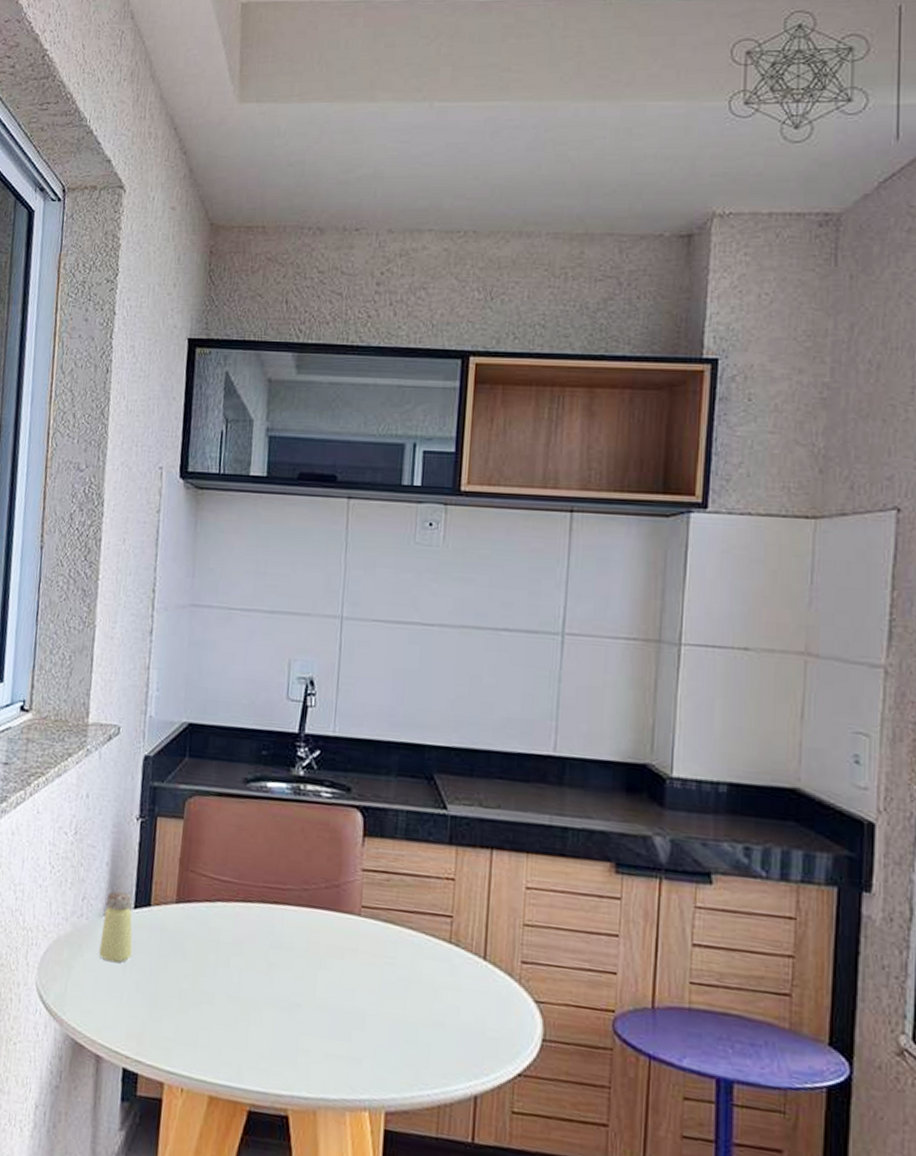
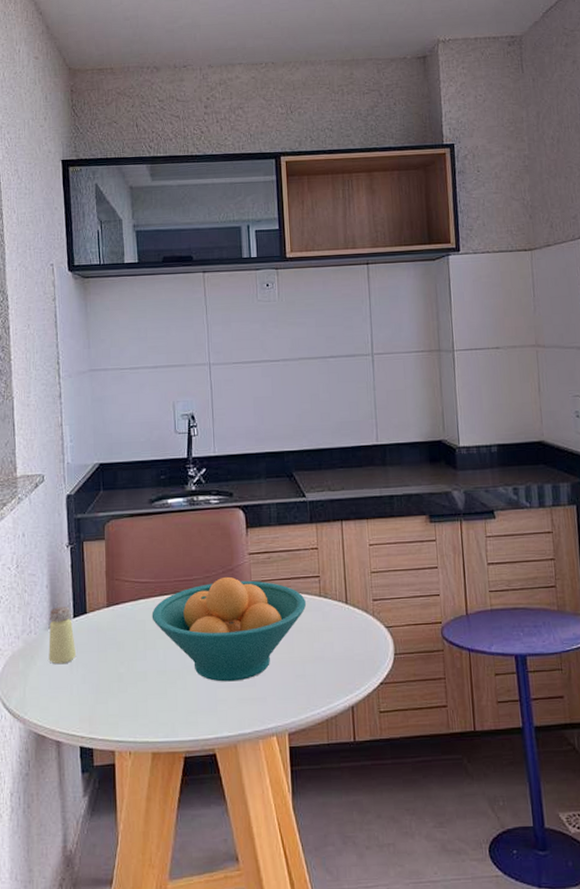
fruit bowl: none [229,893,431,1031] -> present [151,576,307,682]

